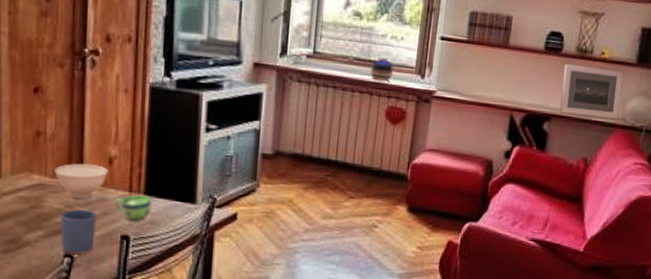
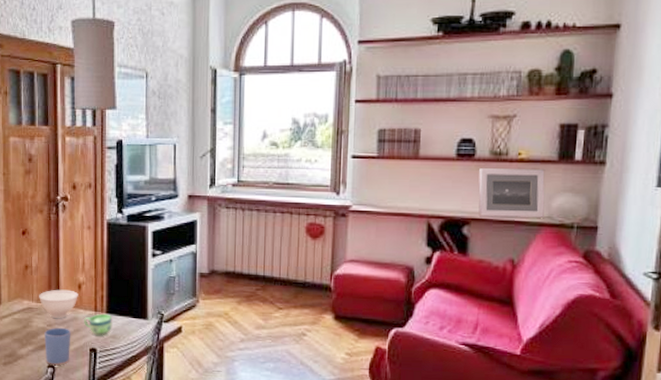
potted flower: present [370,57,395,82] -> none [289,180,311,202]

